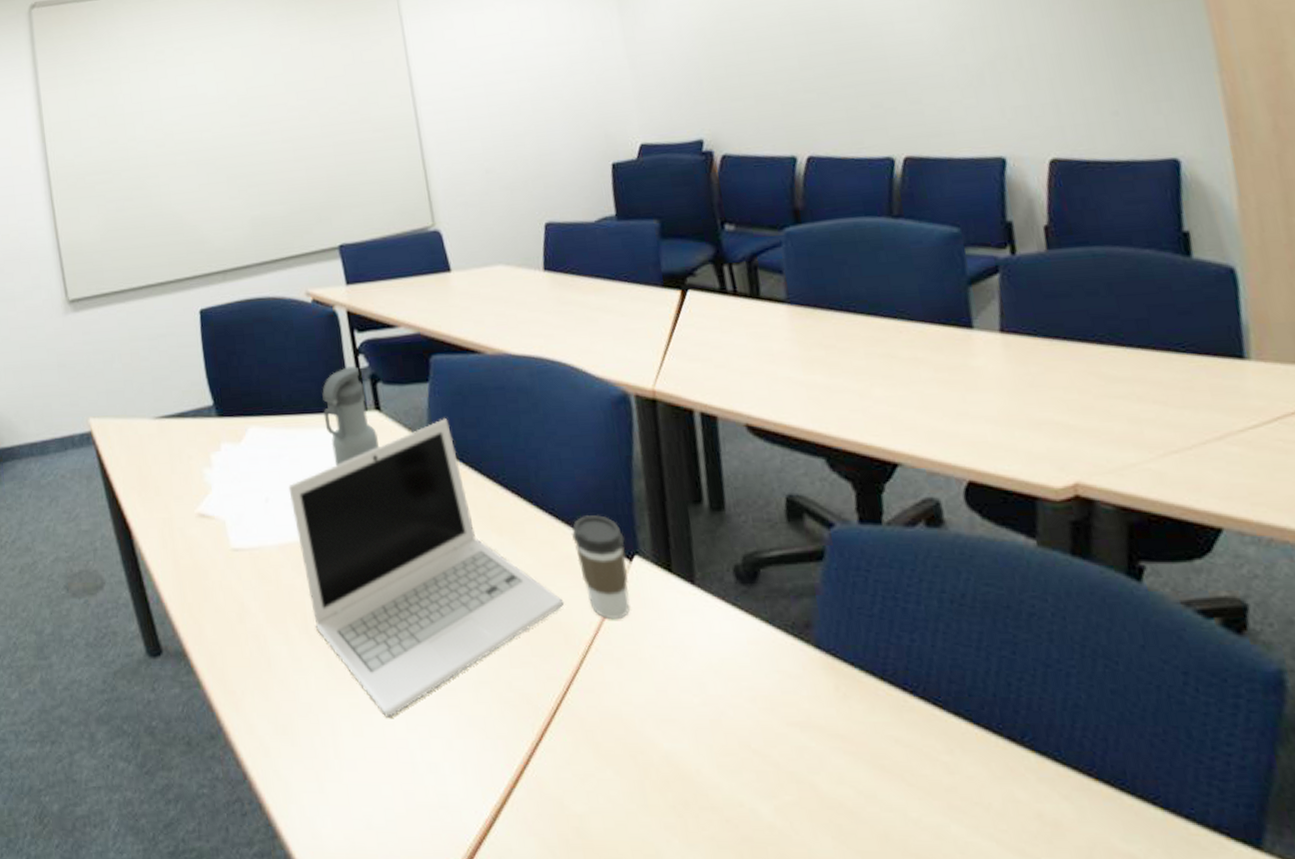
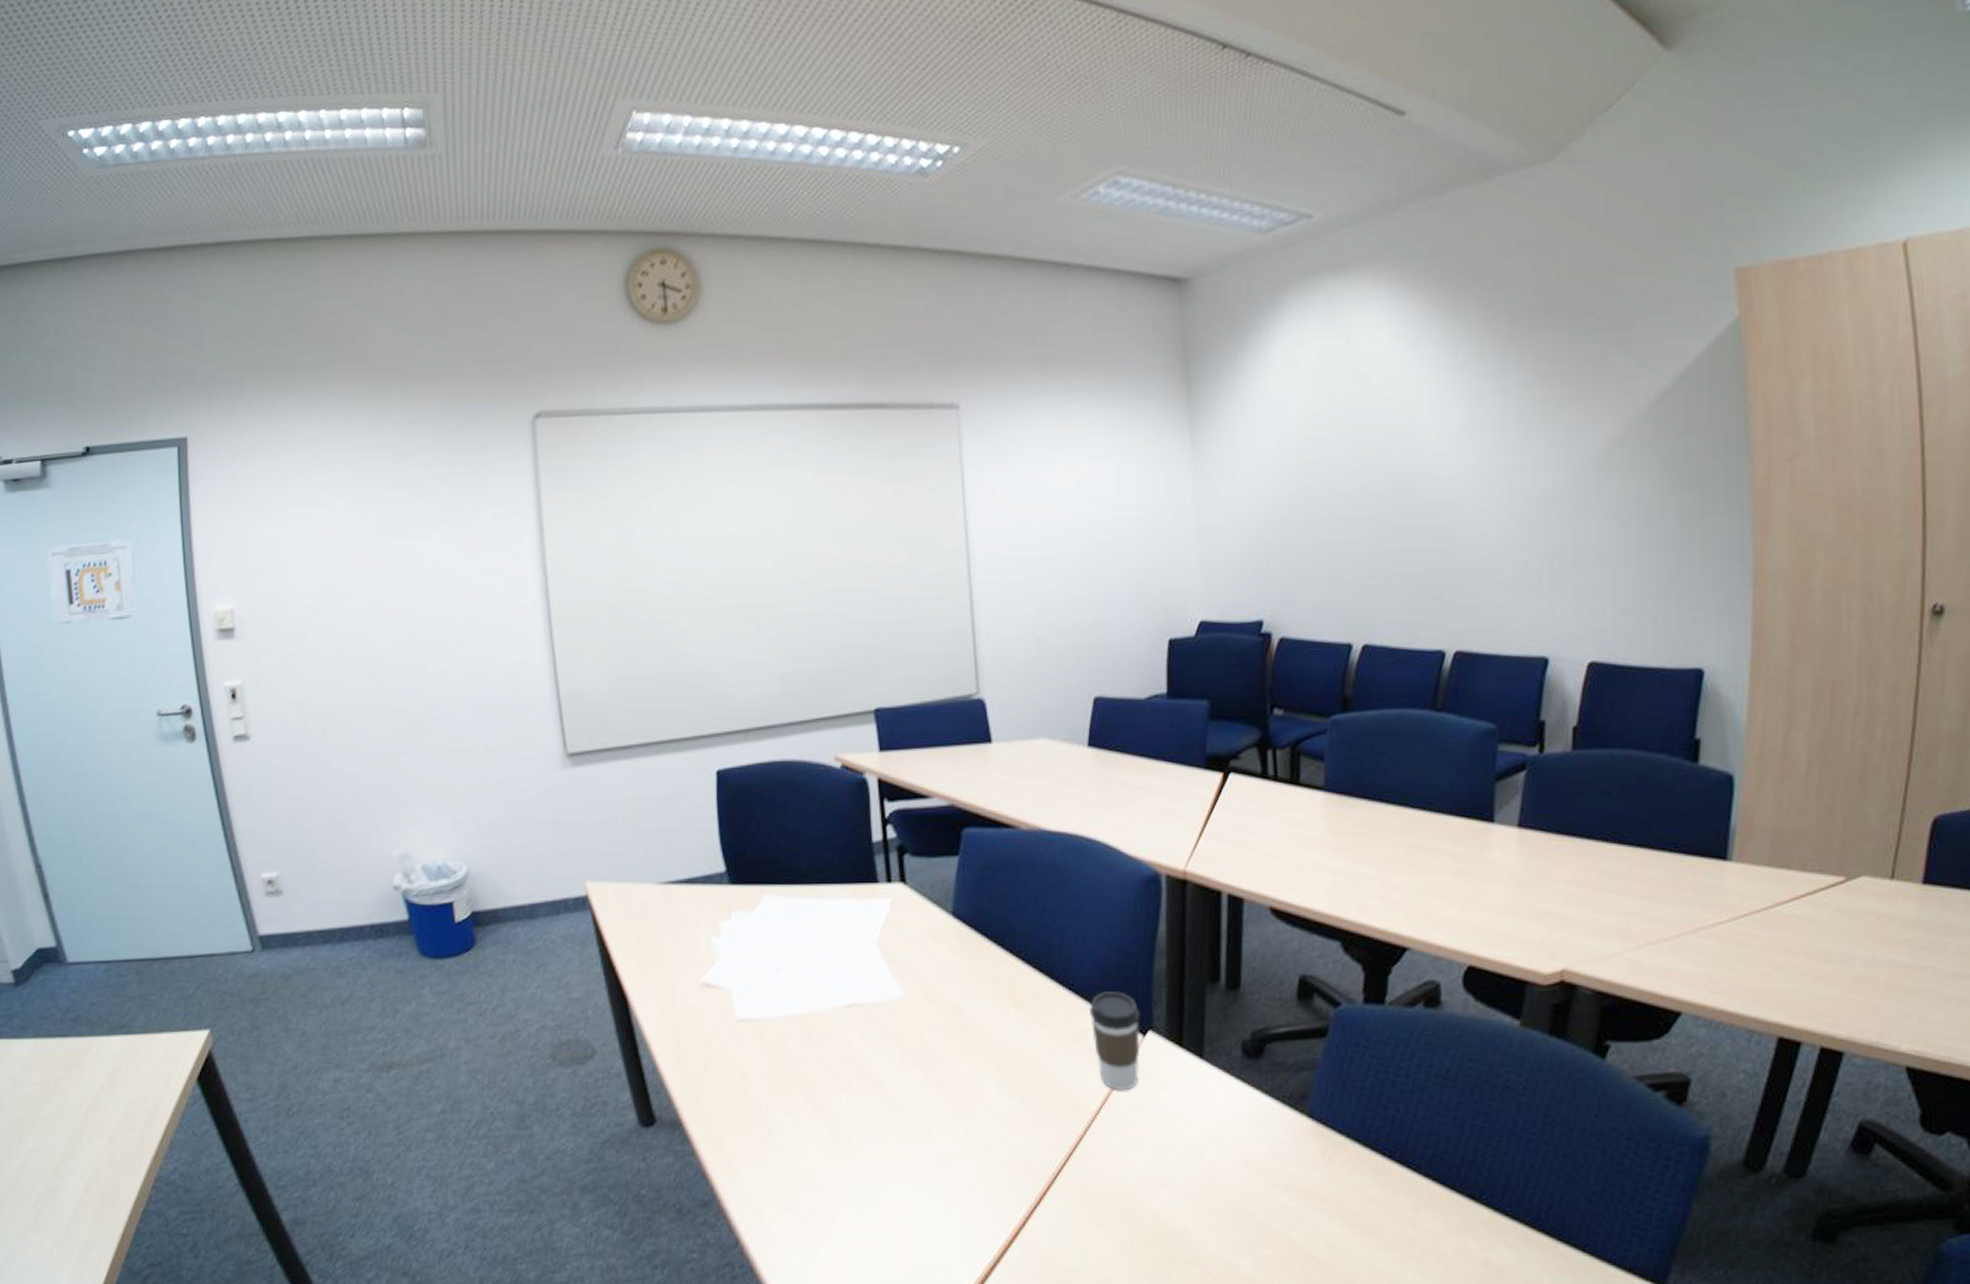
laptop: present [288,418,565,718] -> none [802,893,1075,1184]
water bottle: present [322,366,379,466] -> none [845,836,902,938]

